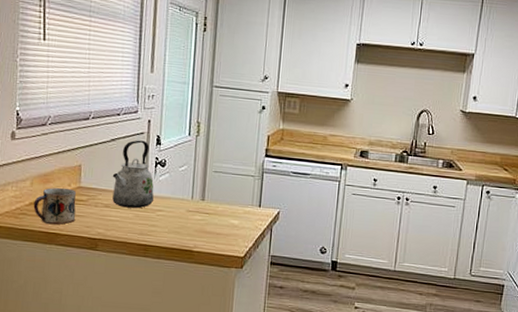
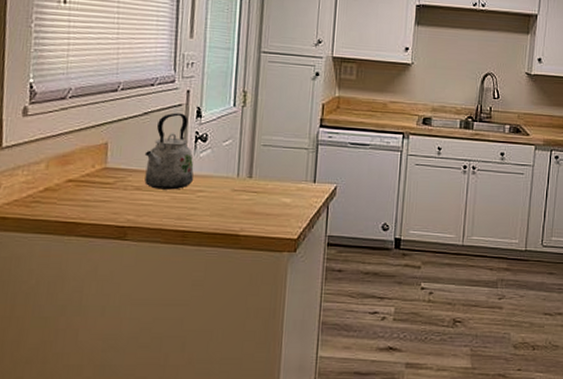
mug: present [33,187,76,225] -> none [48,169,101,213]

